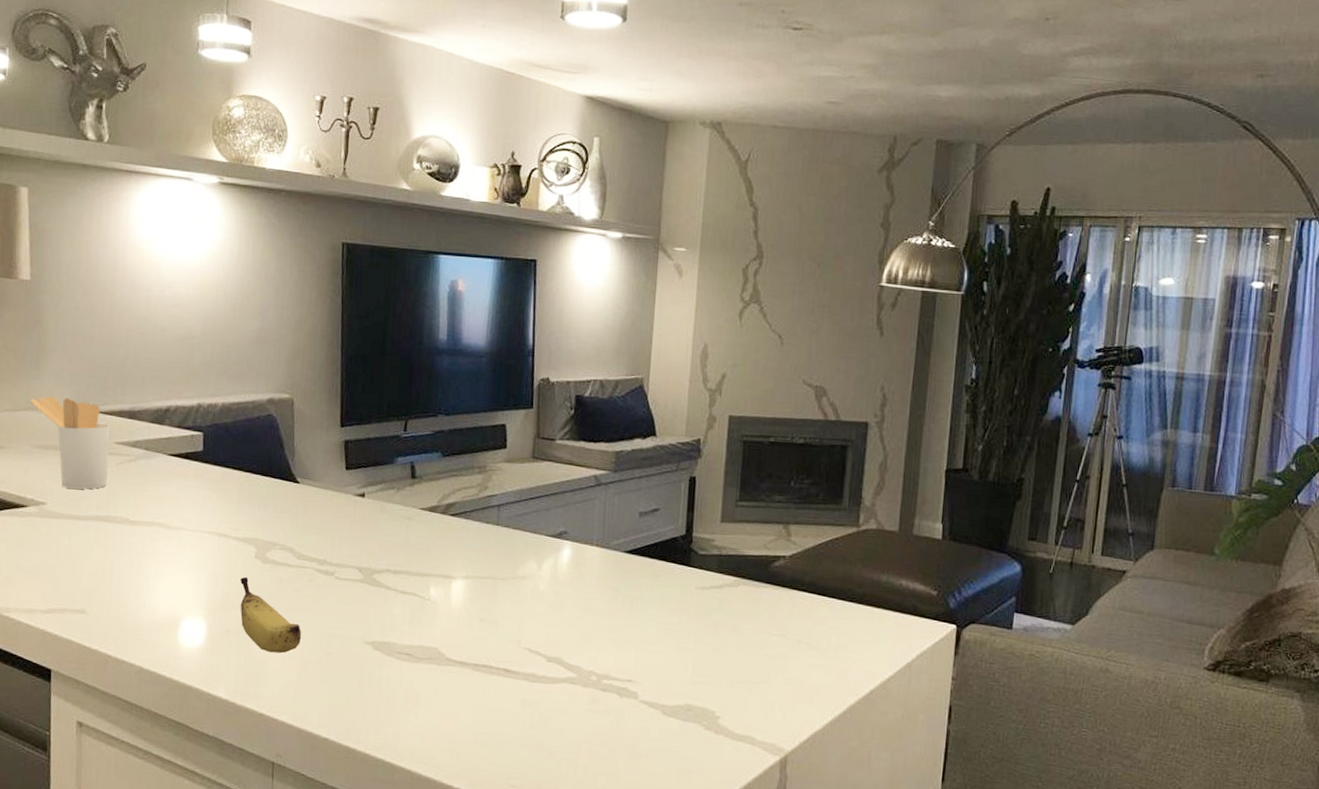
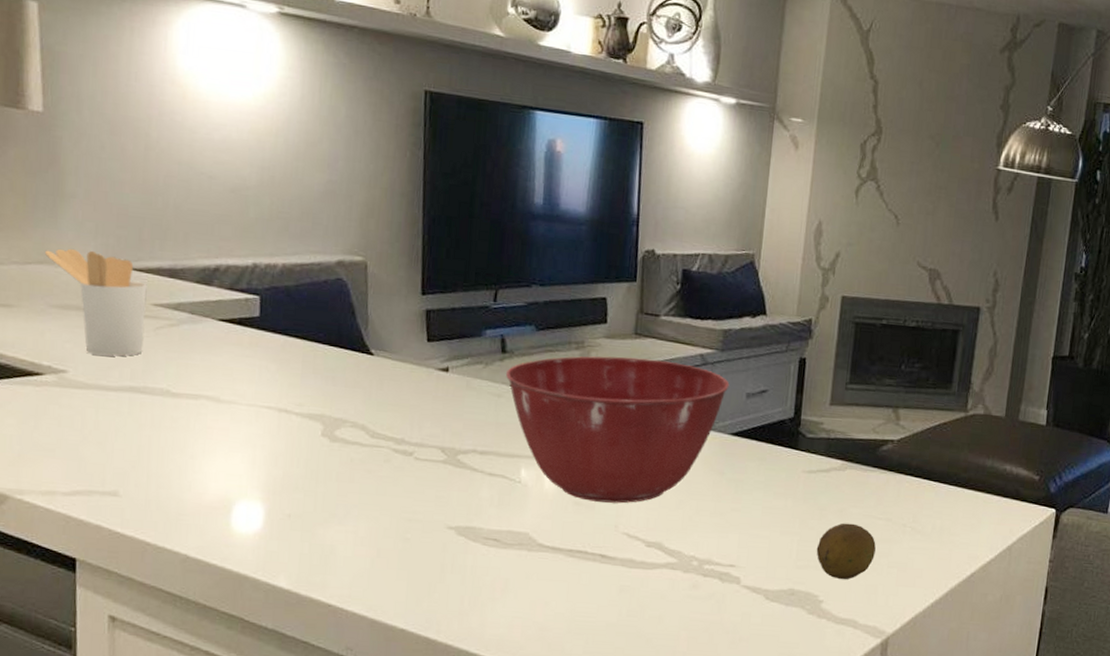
banana: present [240,576,301,653] -> none [304,456,375,540]
mixing bowl: none [416,479,623,620] -> present [506,356,730,504]
fruit: none [711,639,771,696] -> present [816,523,876,580]

